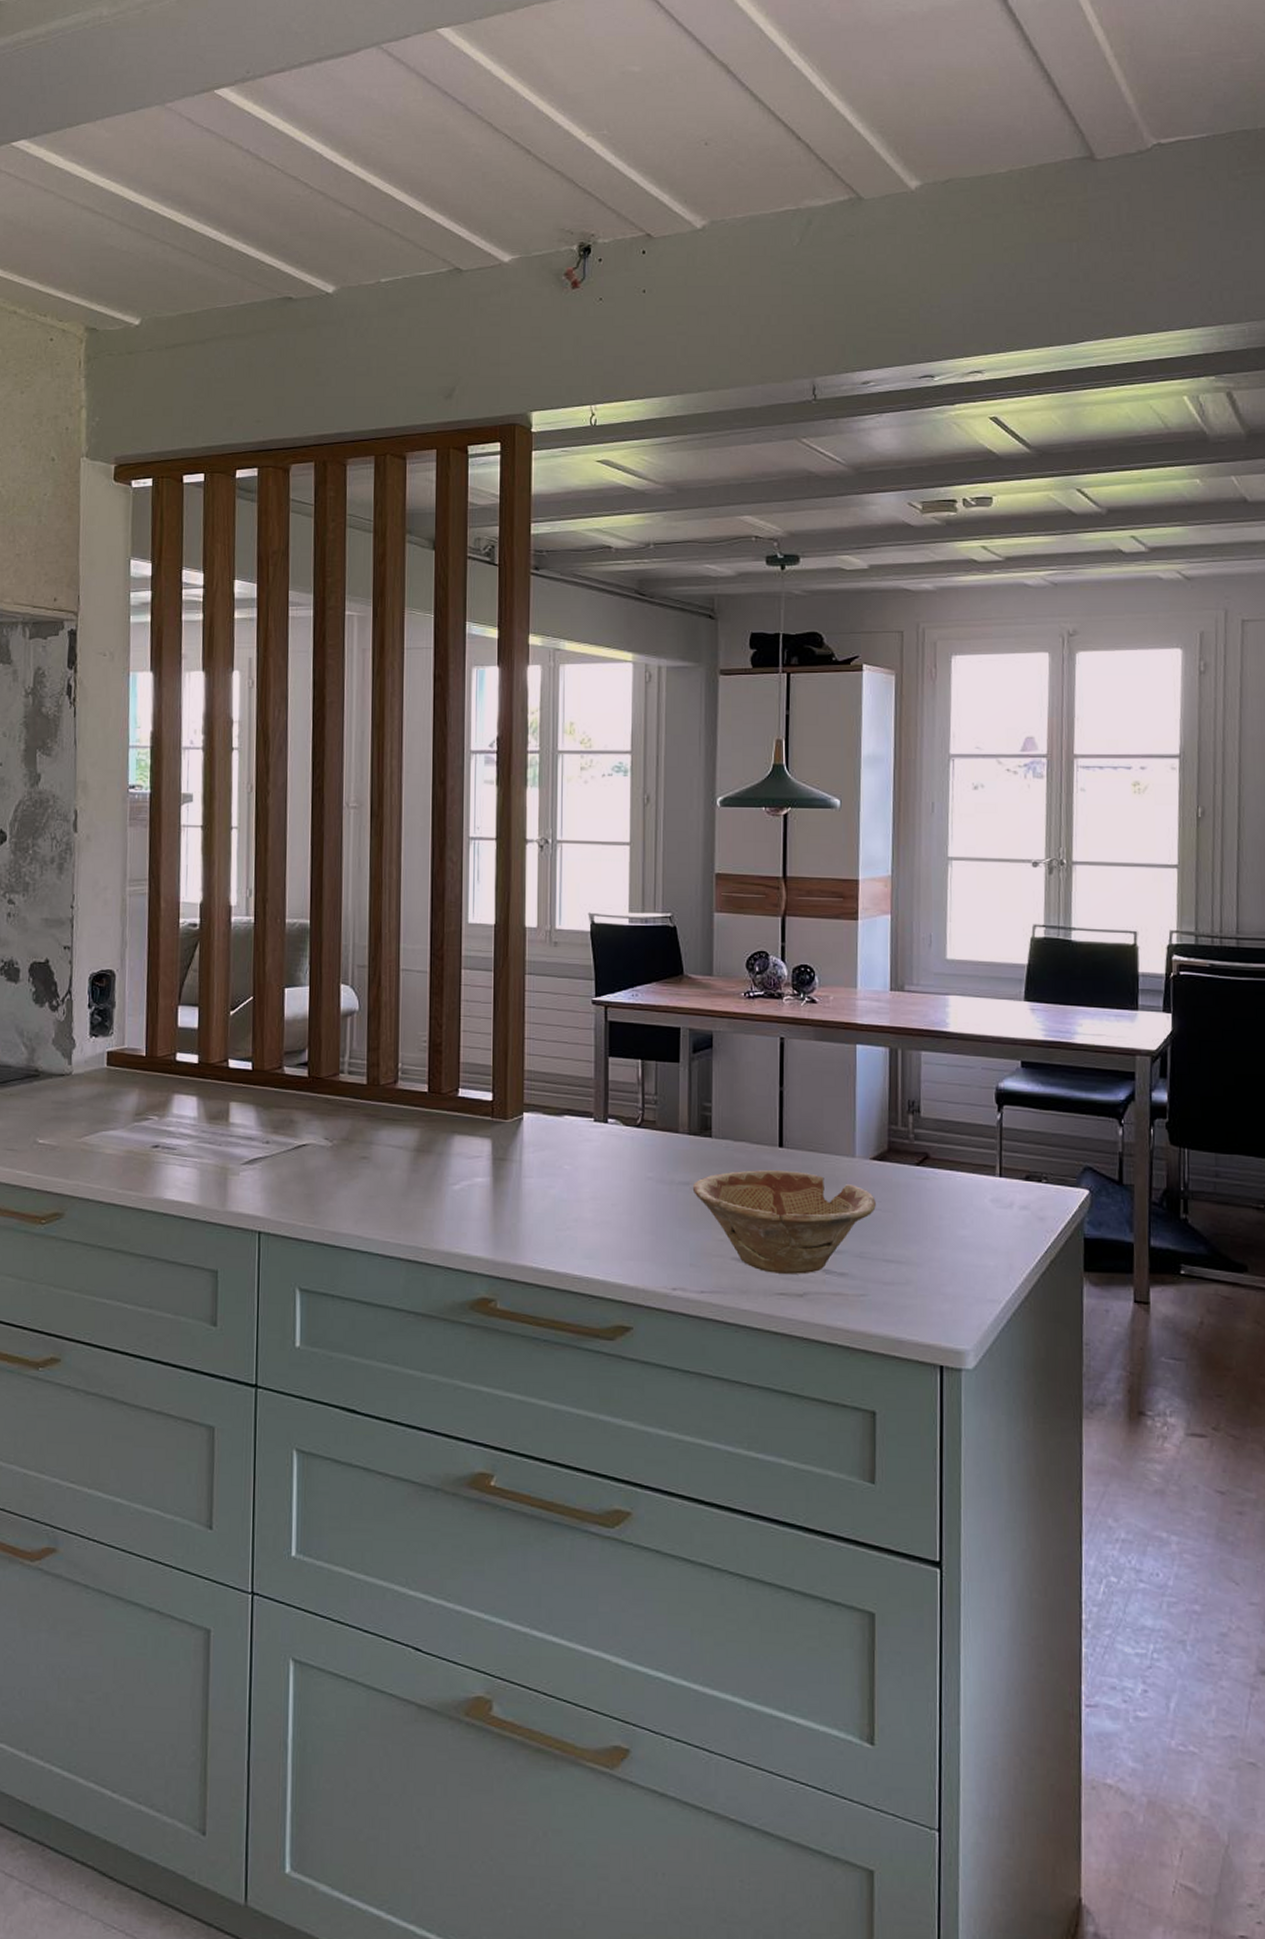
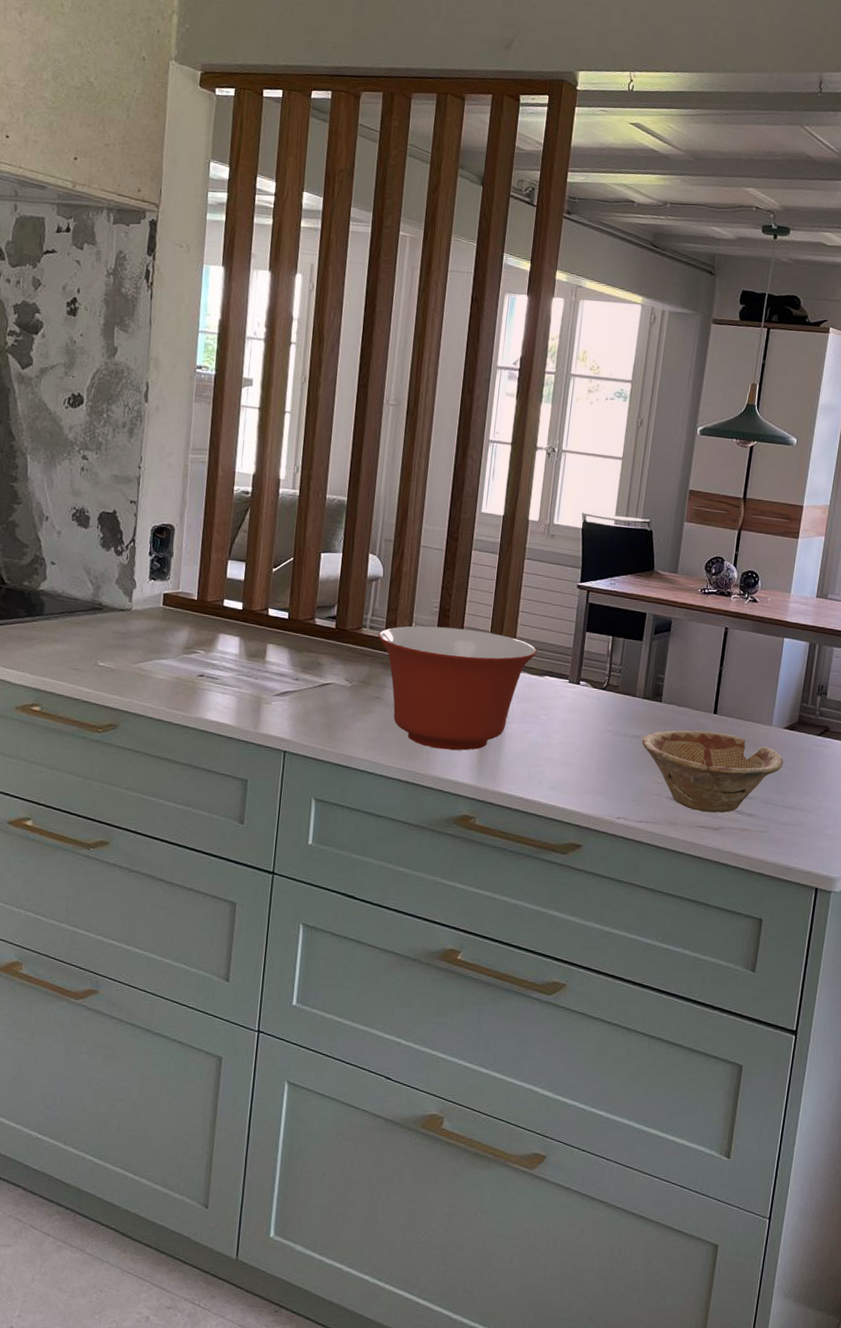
mixing bowl: none [359,1064,551,1217] -> present [378,626,537,751]

